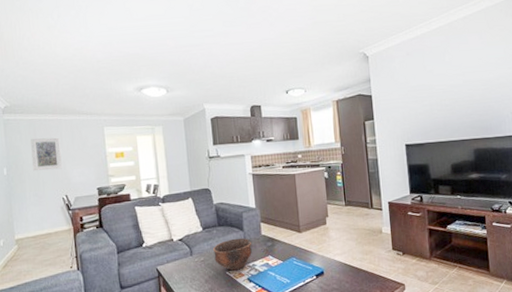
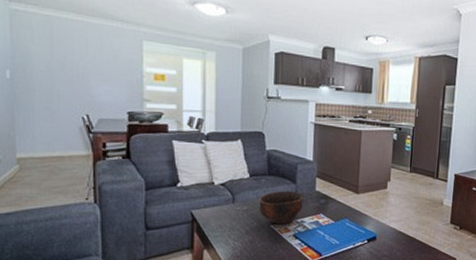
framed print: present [30,137,62,171] -> none [45,38,85,83]

